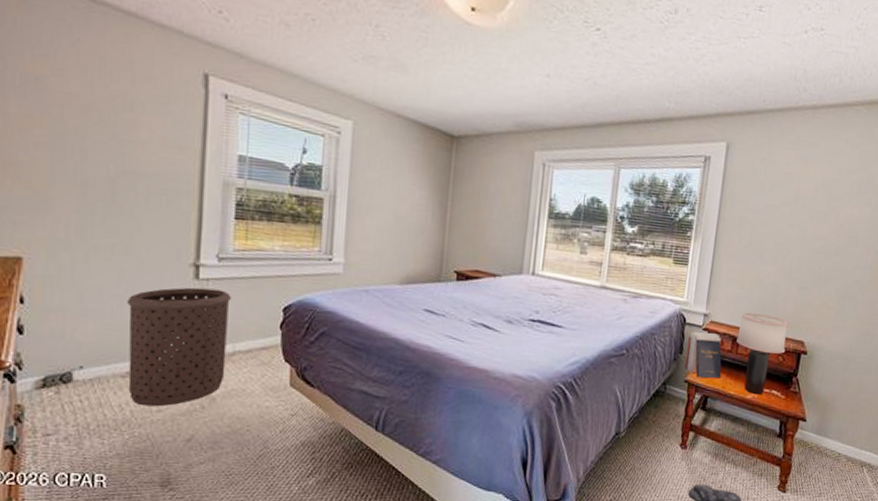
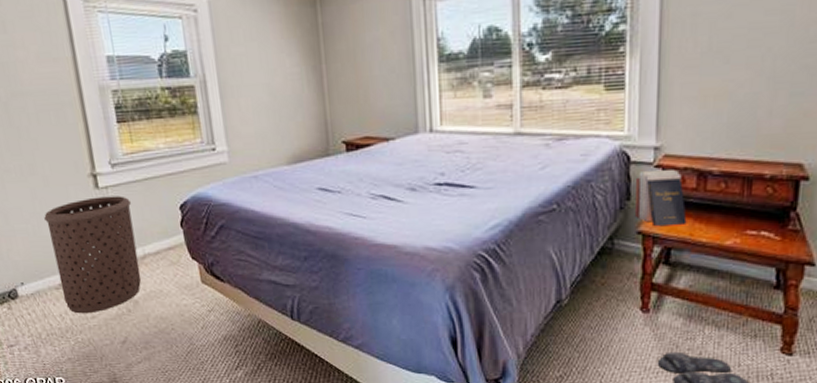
table lamp: present [736,312,788,394] -> none [703,135,777,239]

